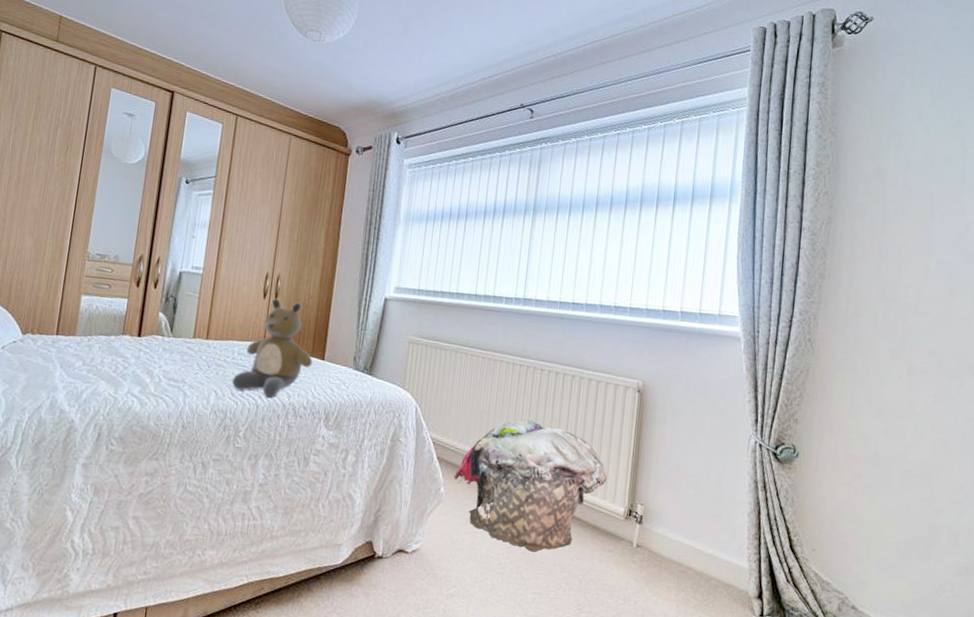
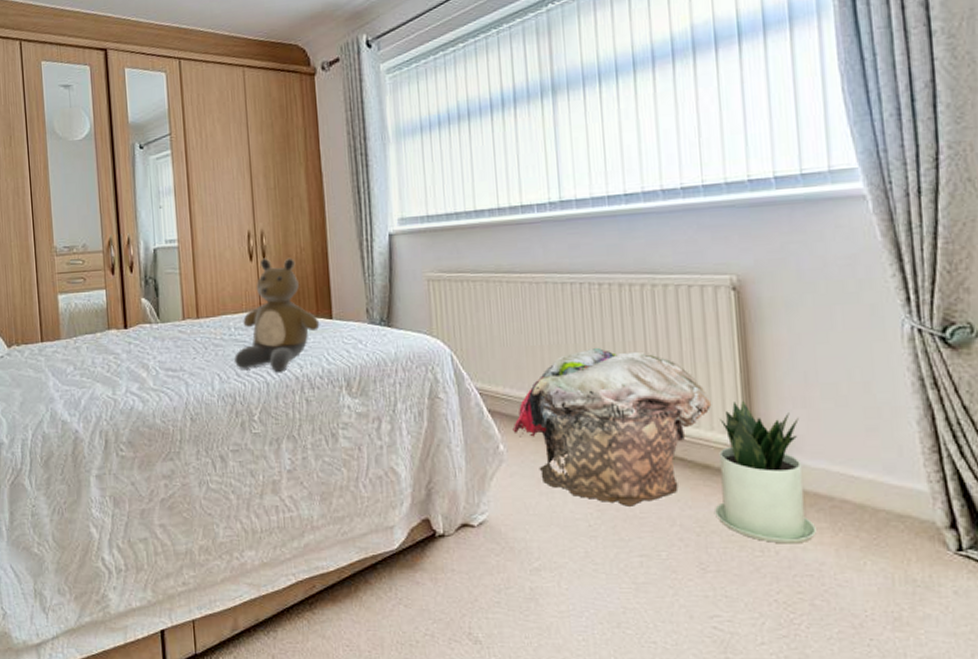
planter: none [596,479,668,598] -> present [715,401,816,544]

